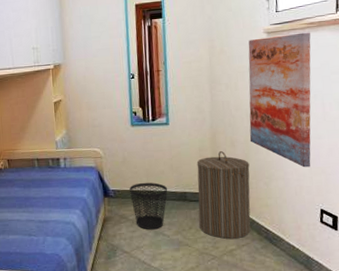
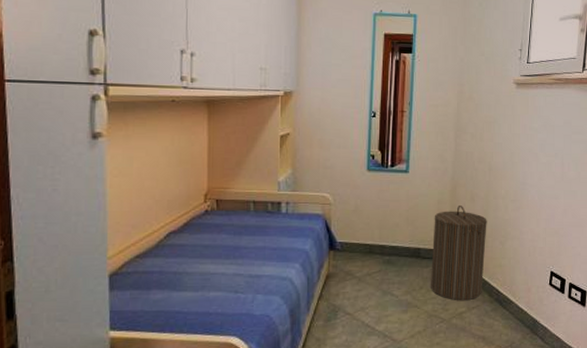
wastebasket: present [129,182,168,230] -> none [359,235,401,289]
wall art: present [248,32,311,168] -> none [490,87,557,228]

